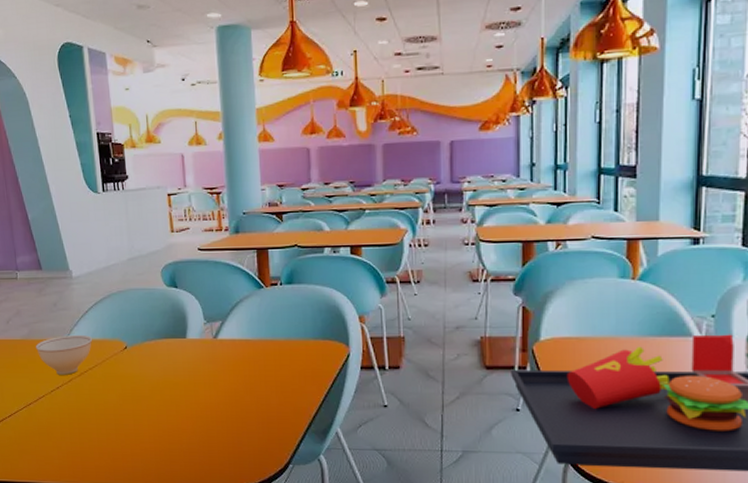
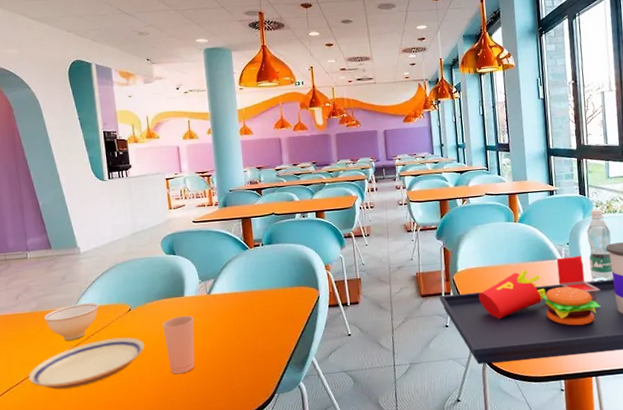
plate: none [21,378,142,427] -> present [29,337,145,390]
cup: none [162,360,198,428] -> present [163,315,195,375]

